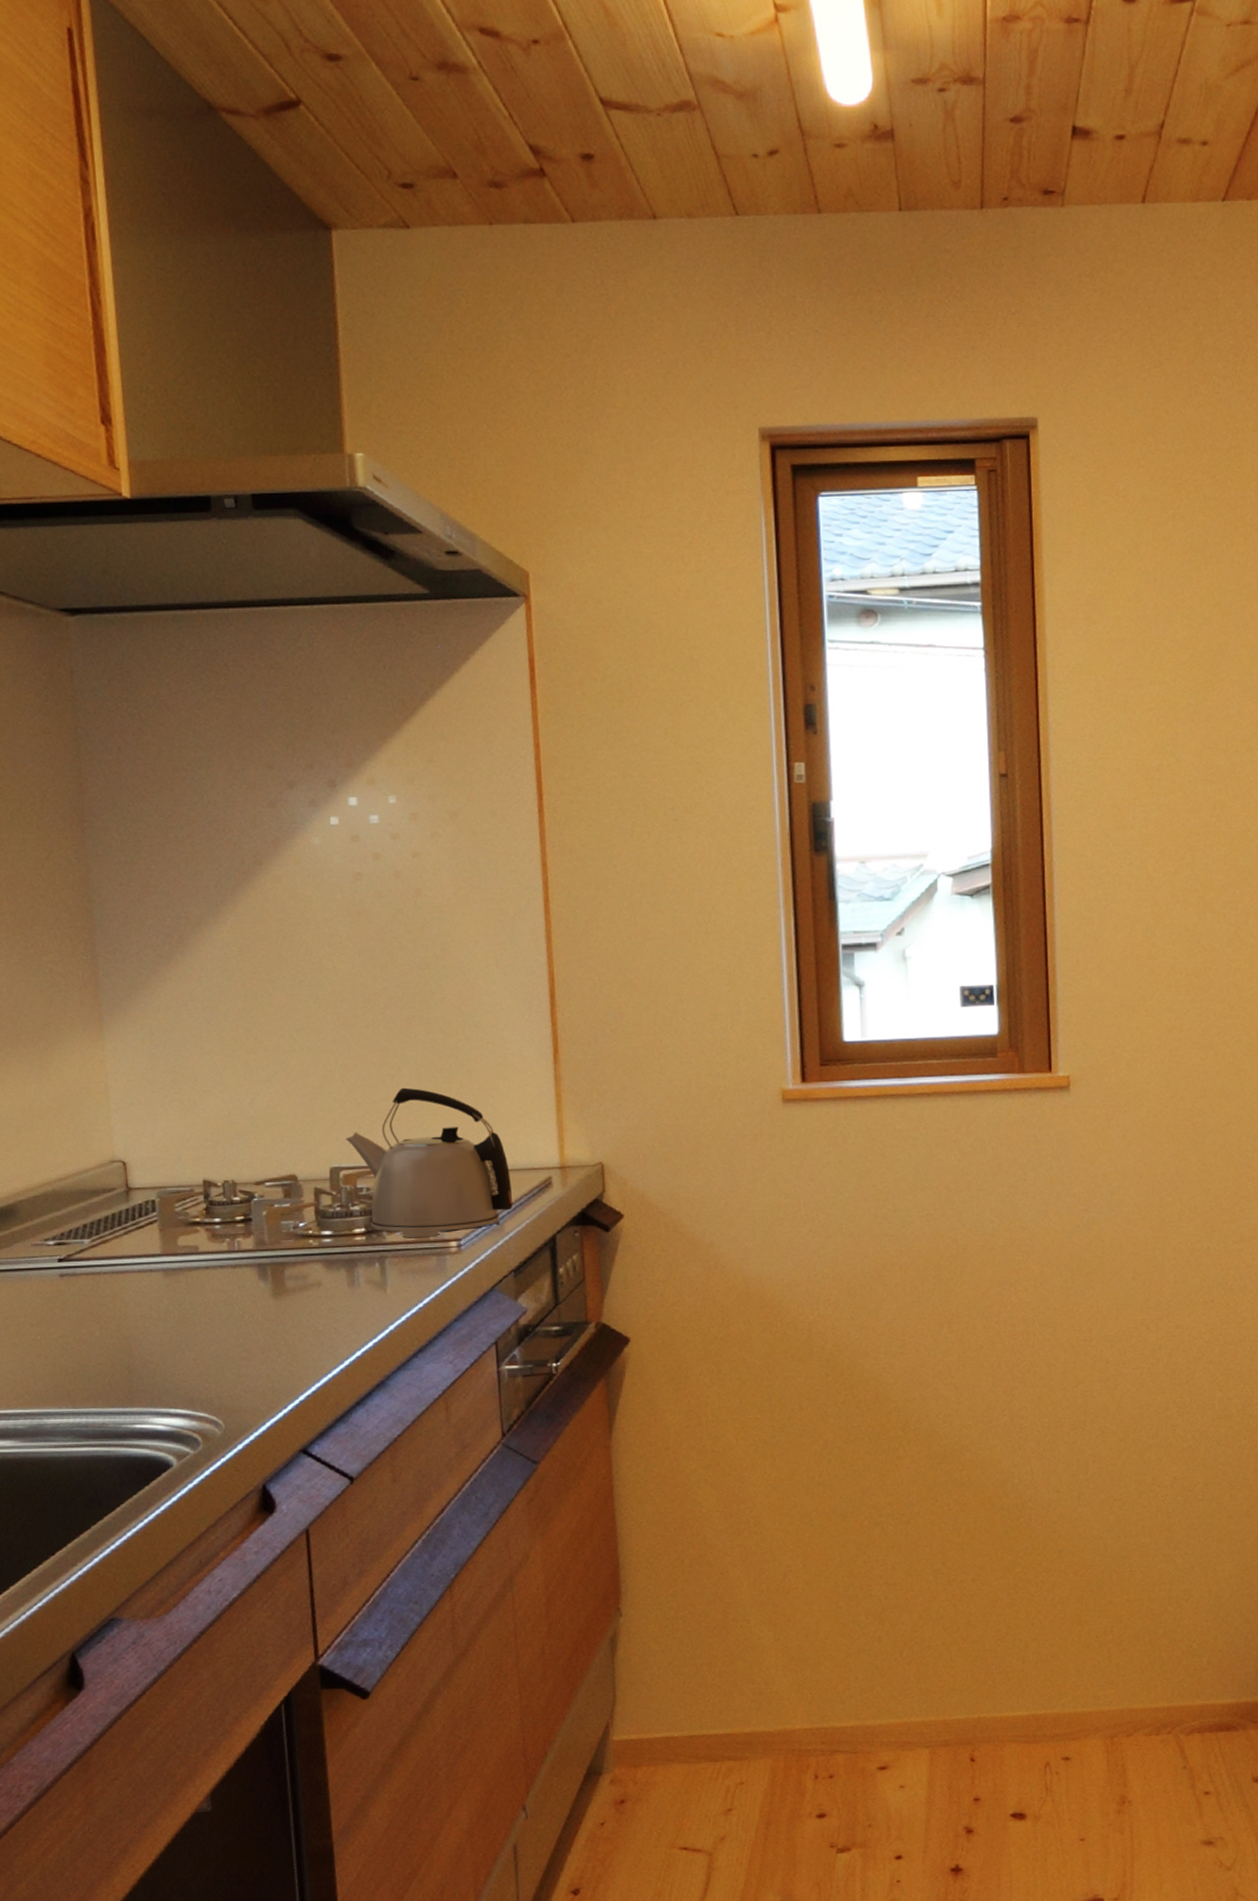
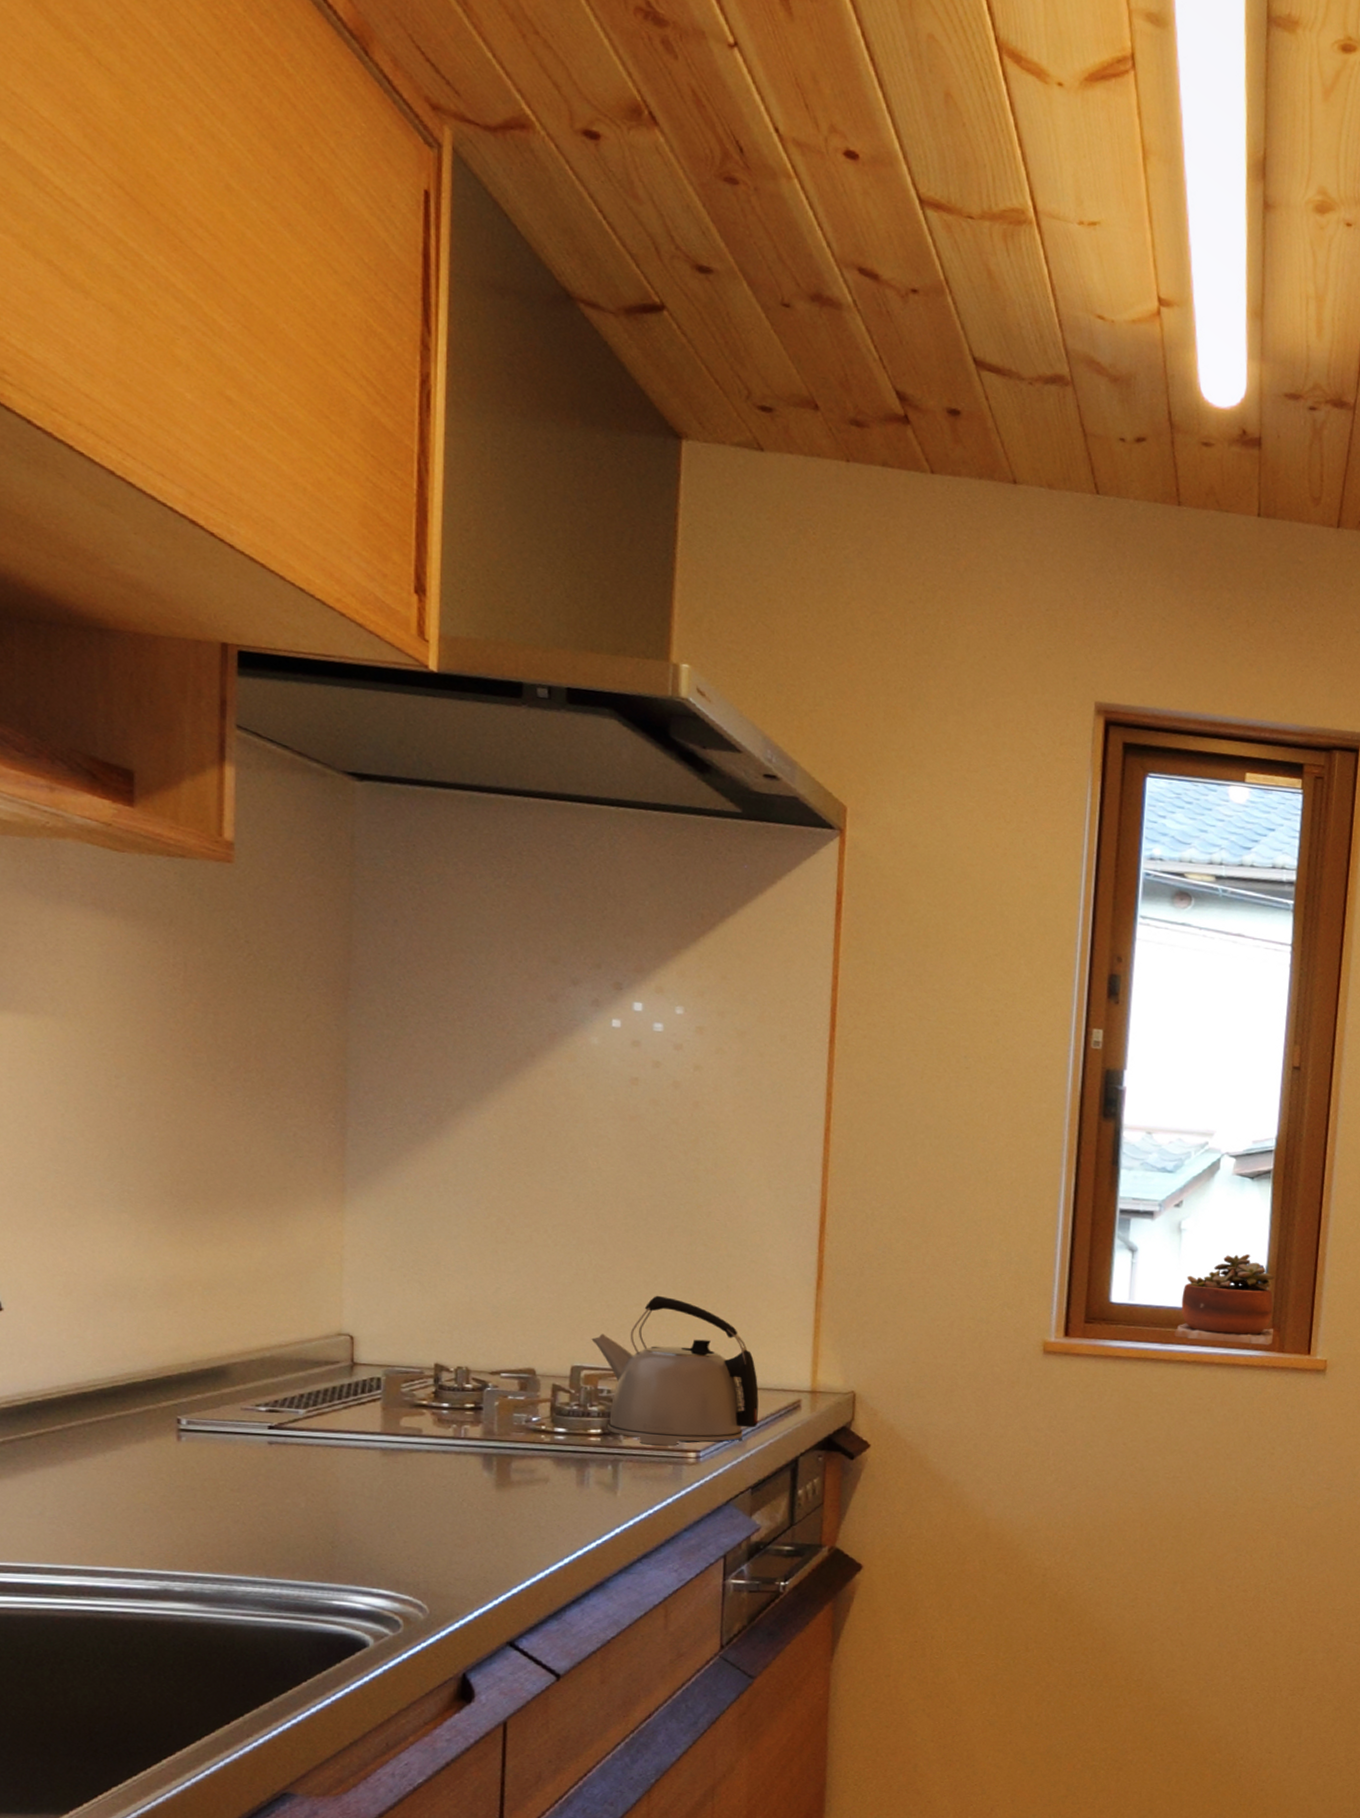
succulent plant: none [911,975,1012,1071] -> present [1174,1254,1275,1346]

